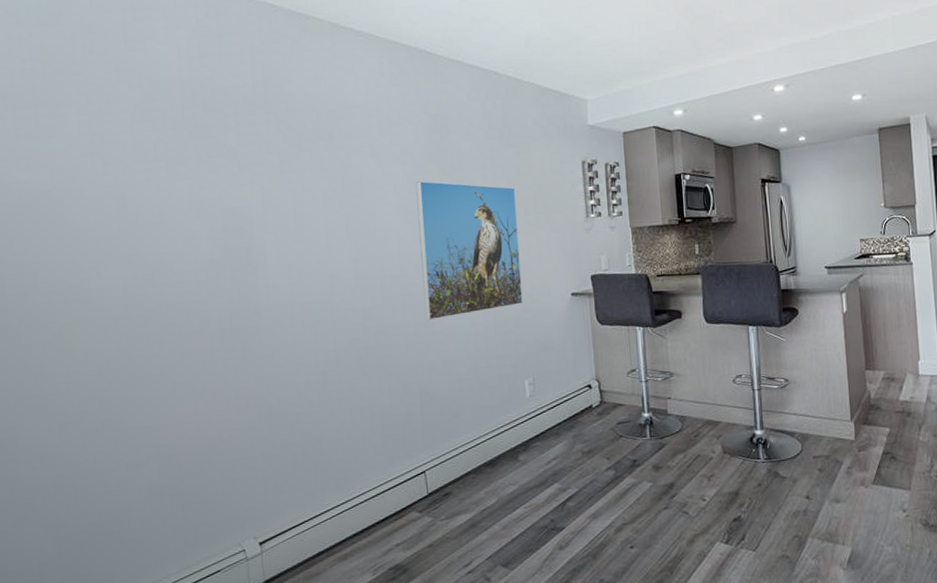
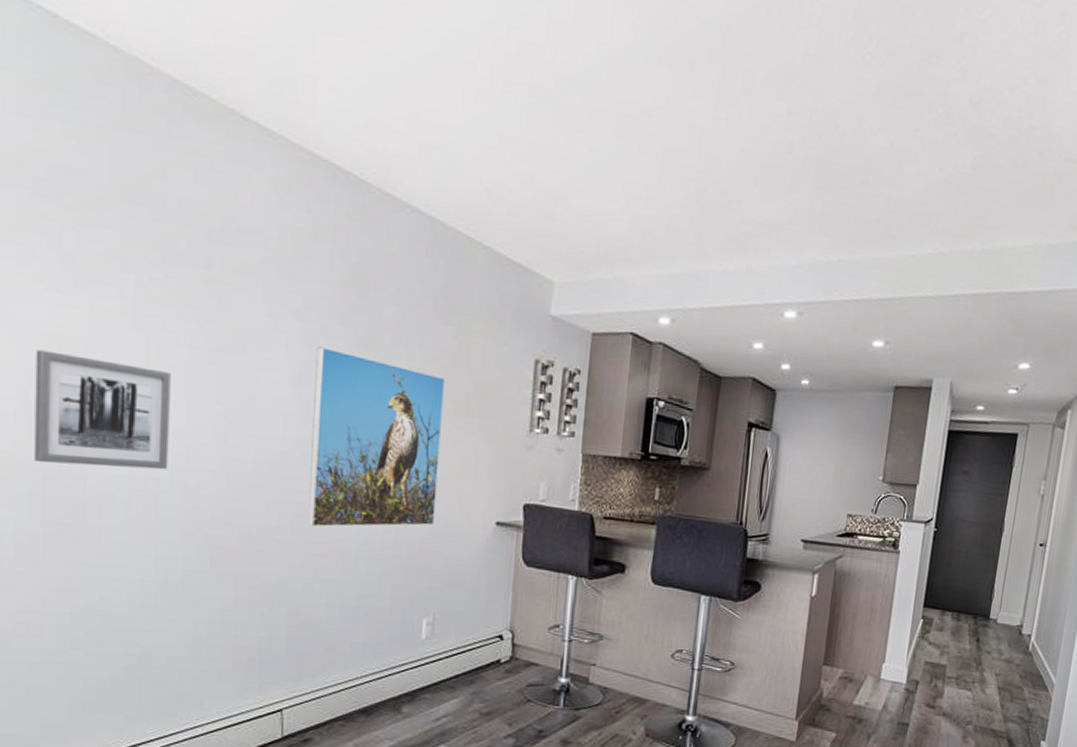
wall art: none [215,220,318,304] -> present [34,349,171,470]

